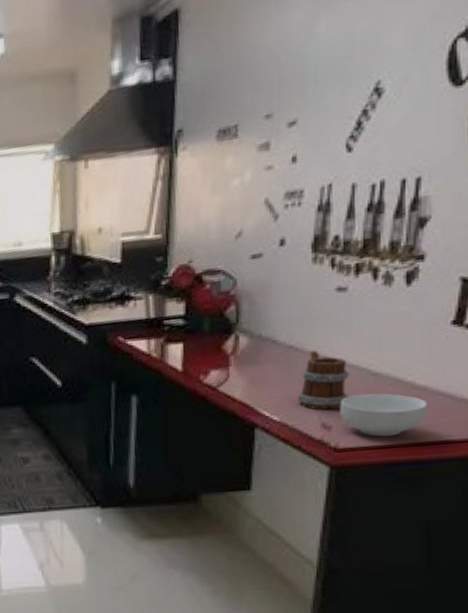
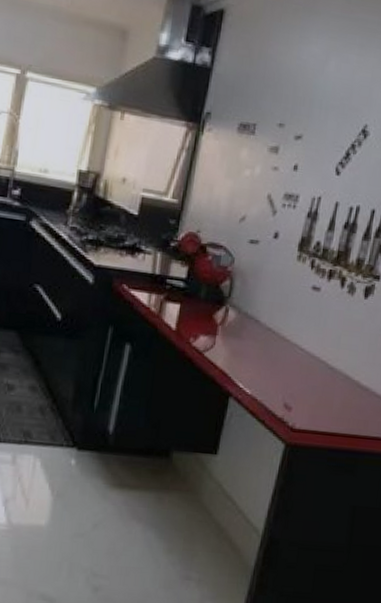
mug: present [297,351,349,410] -> none [267,337,312,393]
cereal bowl: present [340,393,427,437] -> none [300,383,366,426]

